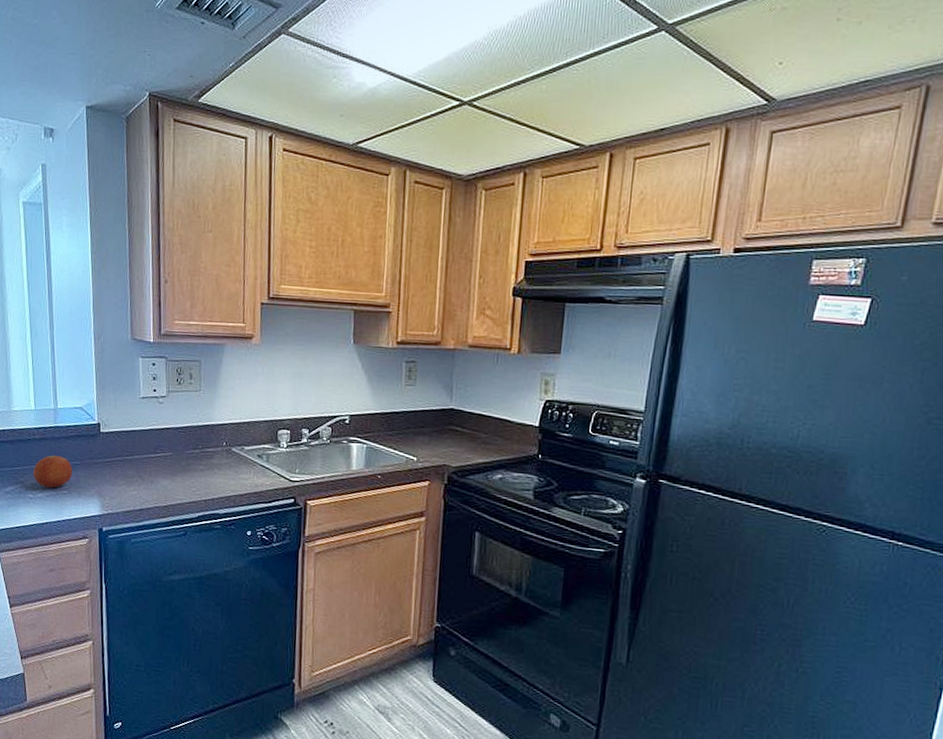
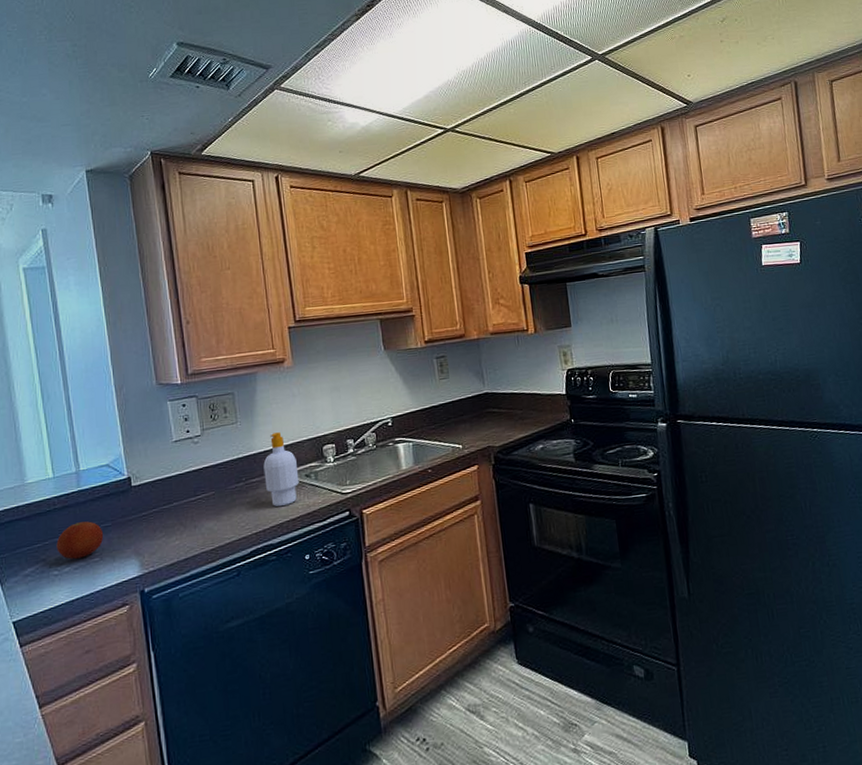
soap bottle: none [219,408,252,480] -> present [263,432,300,506]

